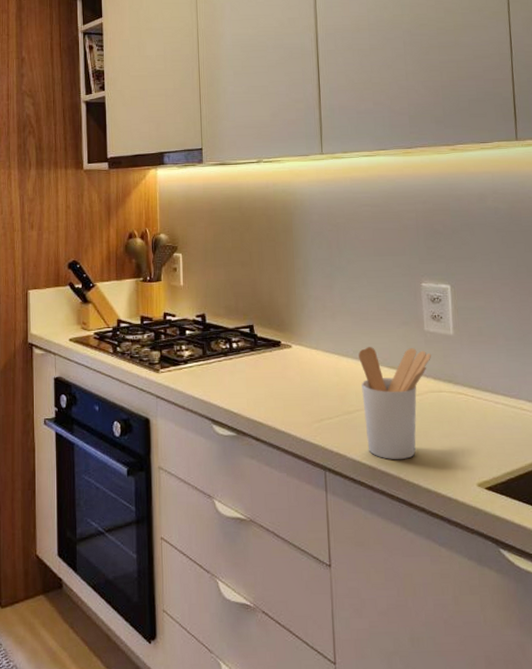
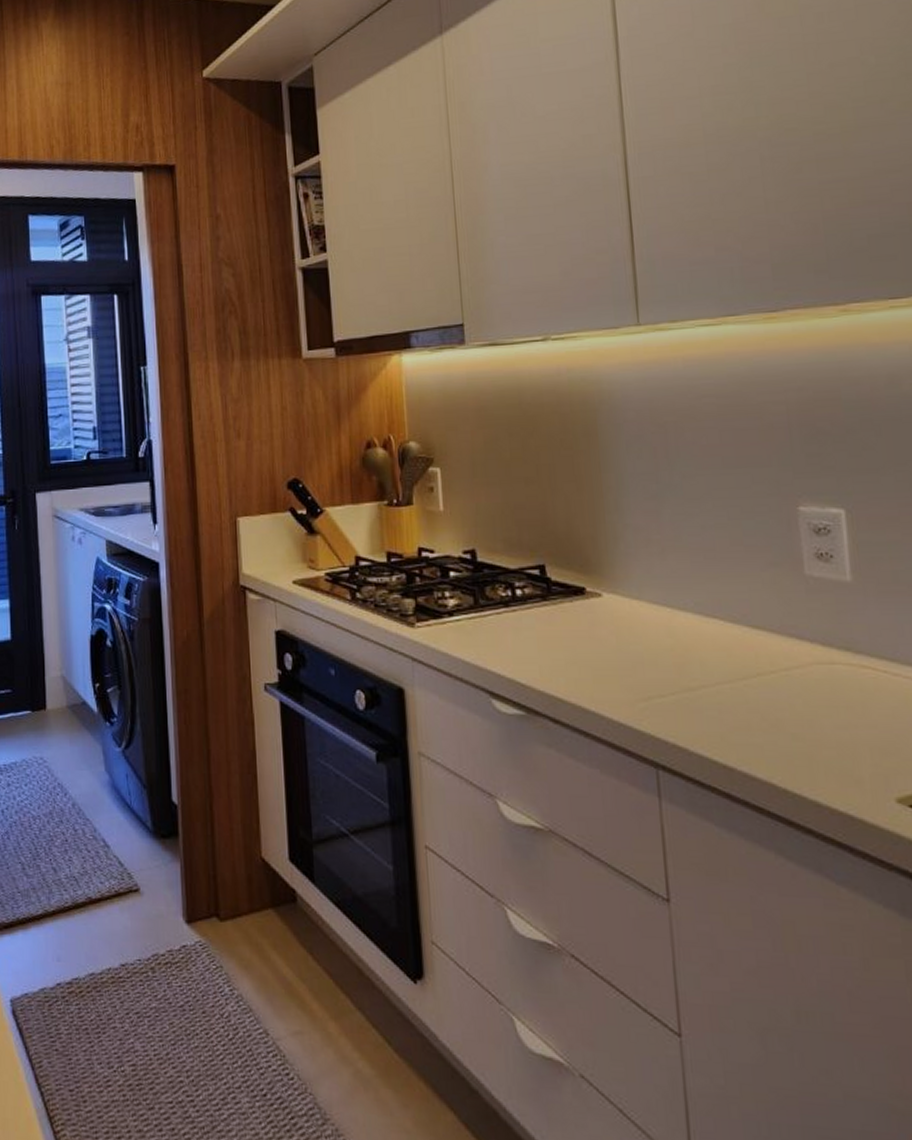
utensil holder: present [358,347,432,459] -> none [703,597,818,758]

